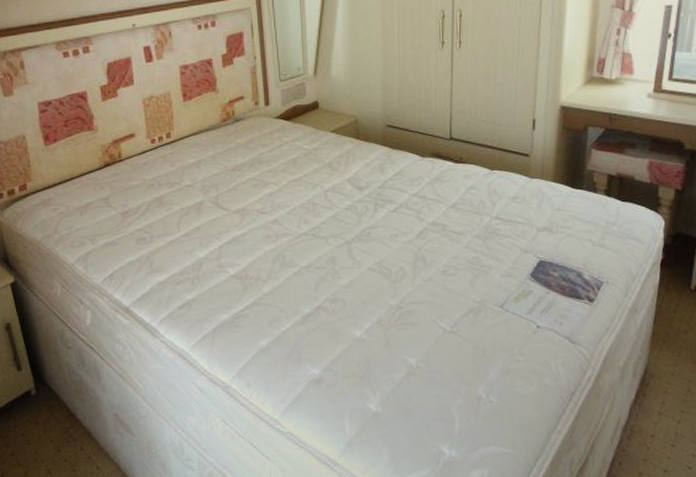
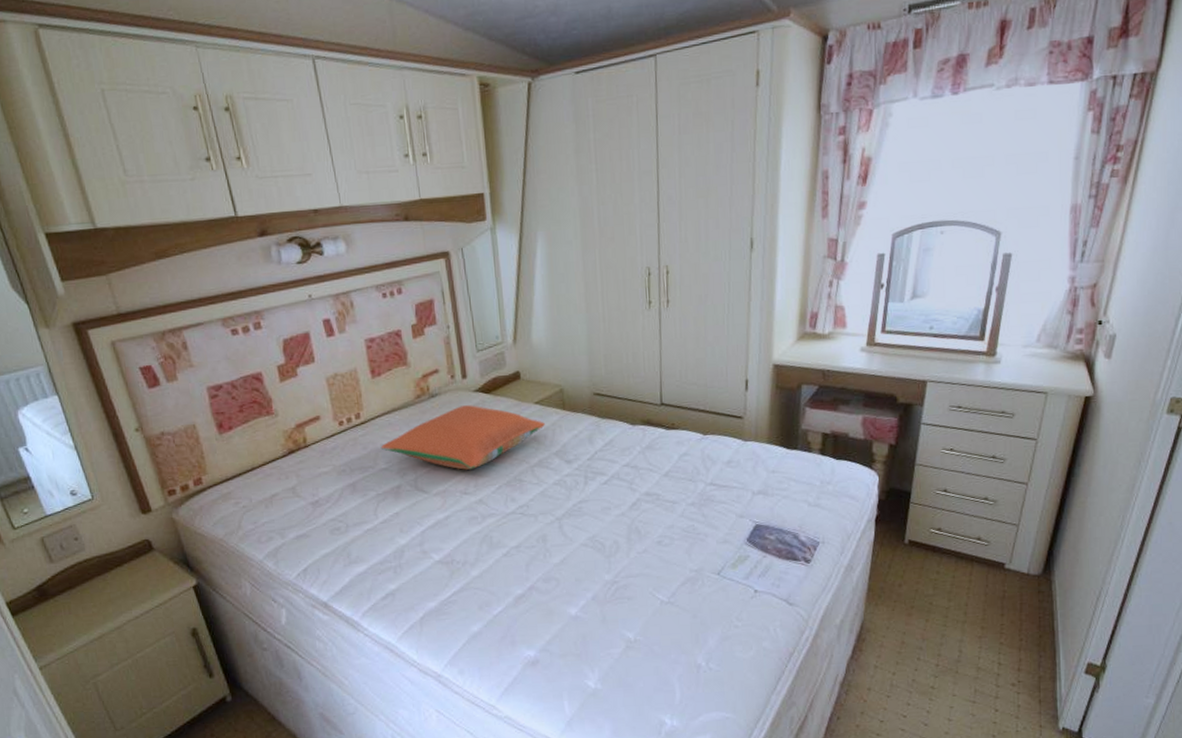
pillow: none [187,130,340,191] -> present [380,405,546,470]

